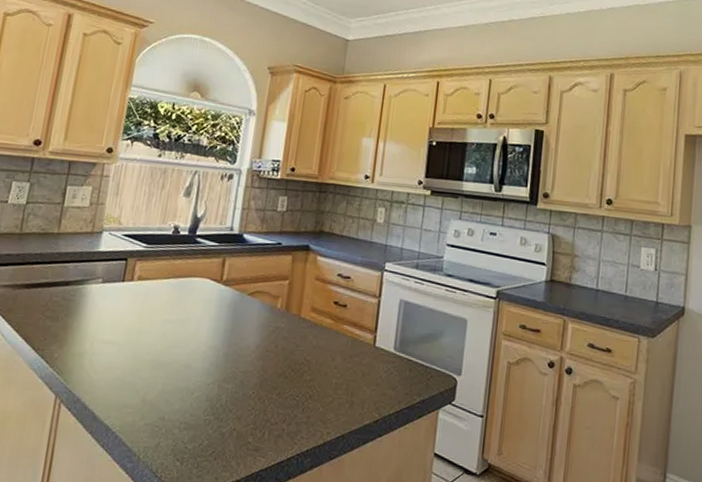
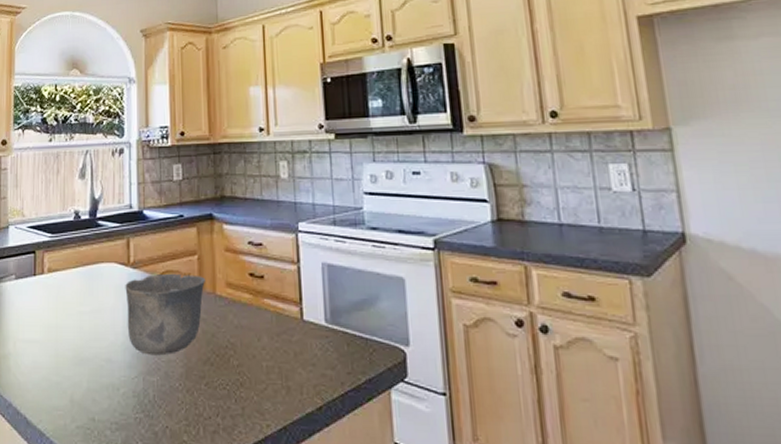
cup: none [210,293,293,366] -> present [125,273,205,356]

